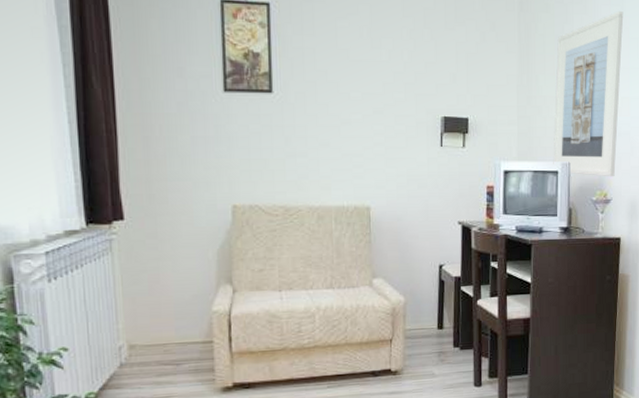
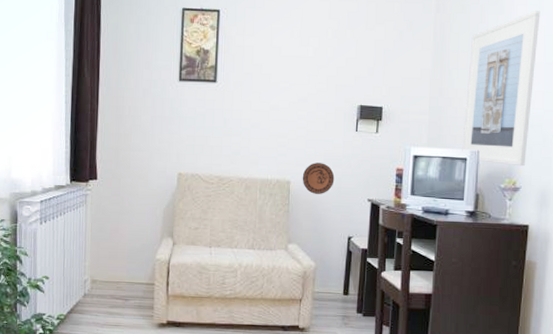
decorative plate: none [383,184,420,220] -> present [302,163,335,194]

